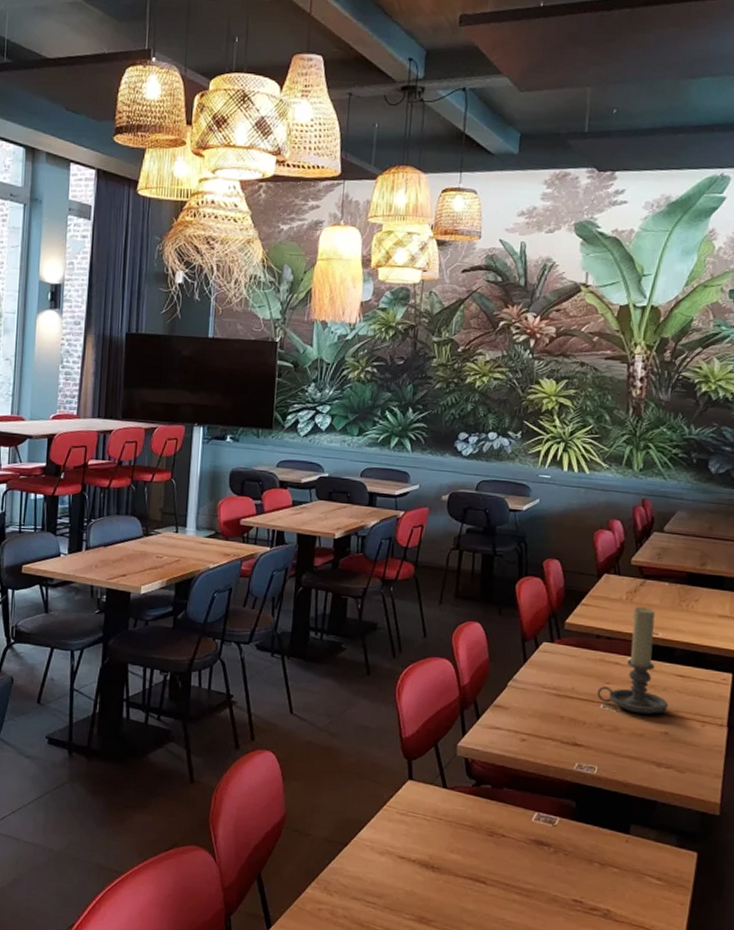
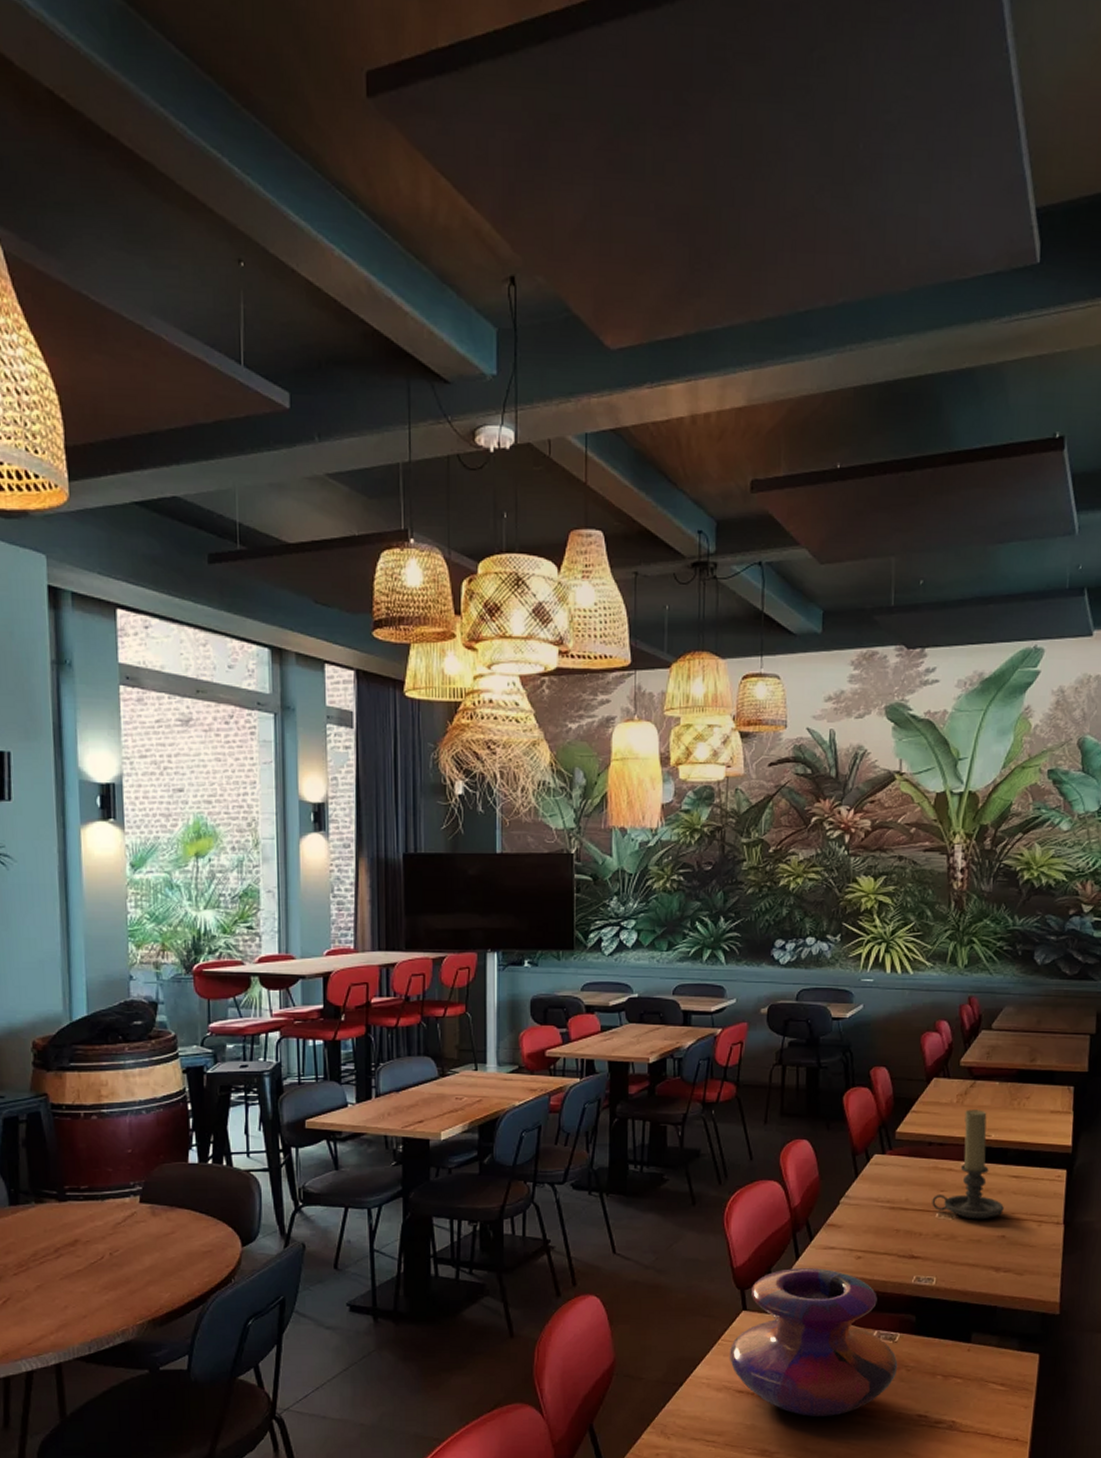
decorative vase: none [393,744,556,891] -> present [730,1268,898,1416]

